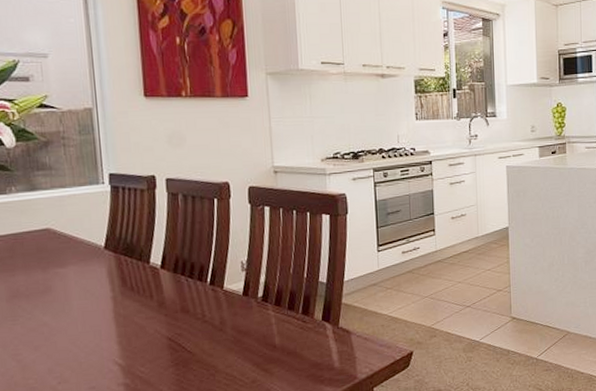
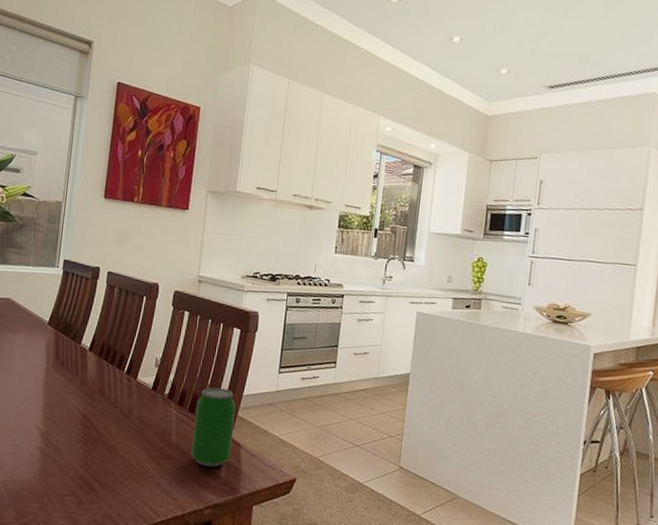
beverage can: none [295,278,341,361] -> present [190,387,236,467]

